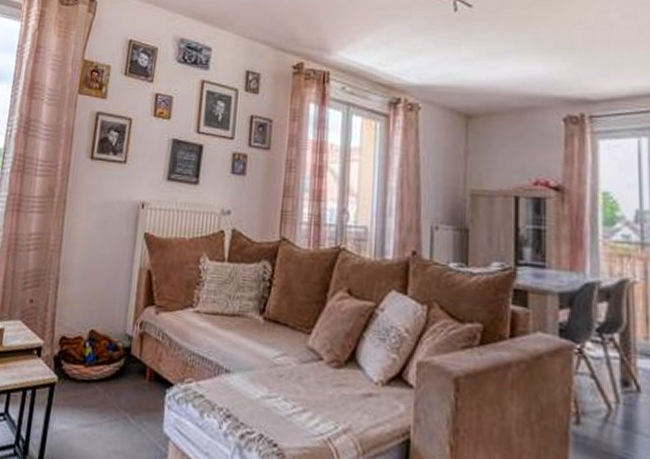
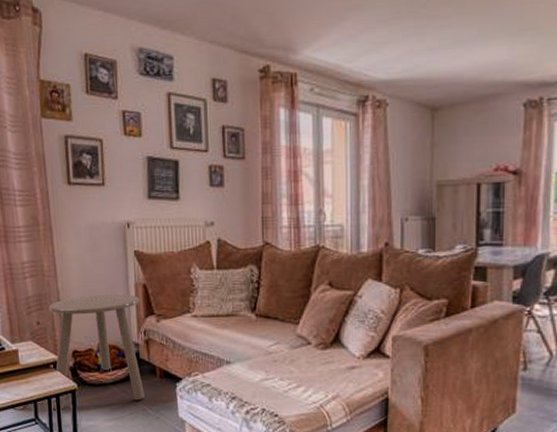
side table: none [25,276,142,406] -> present [48,294,145,410]

